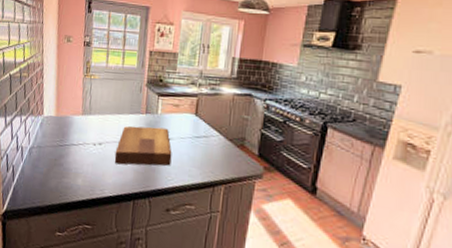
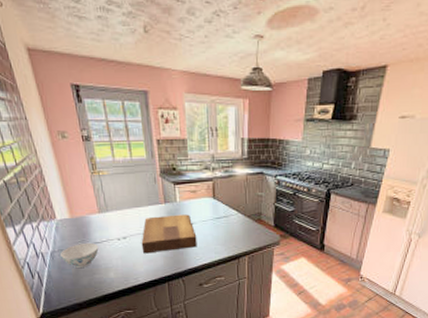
bowl: none [38,143,74,169] -> present [60,243,99,268]

